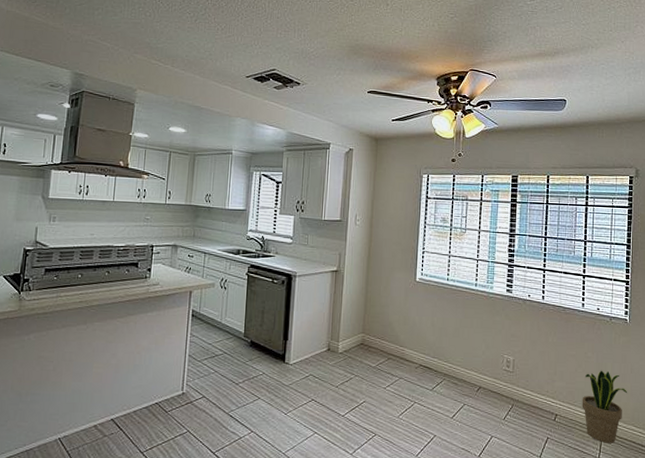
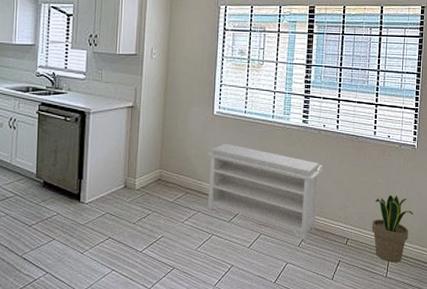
bench: none [409,310,528,414] -> present [207,143,323,241]

